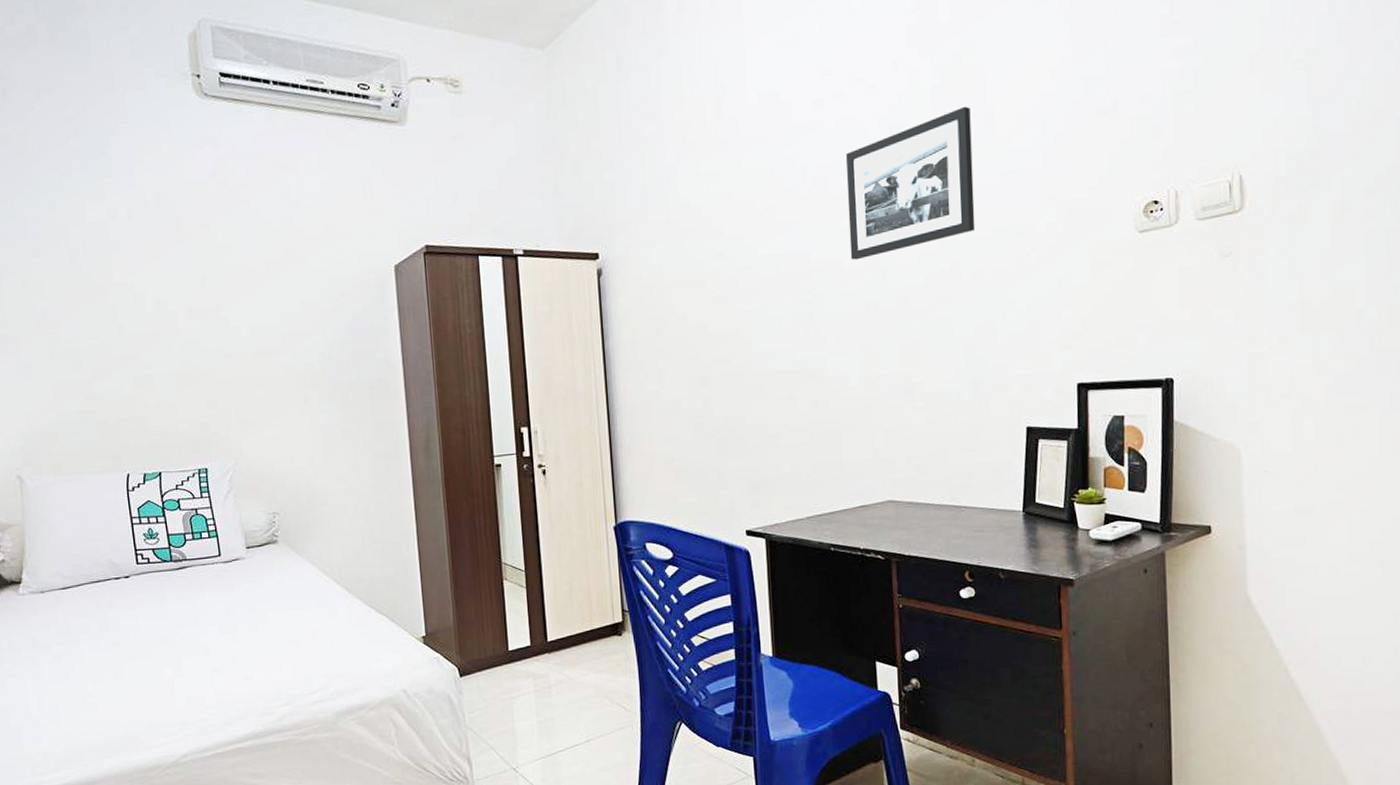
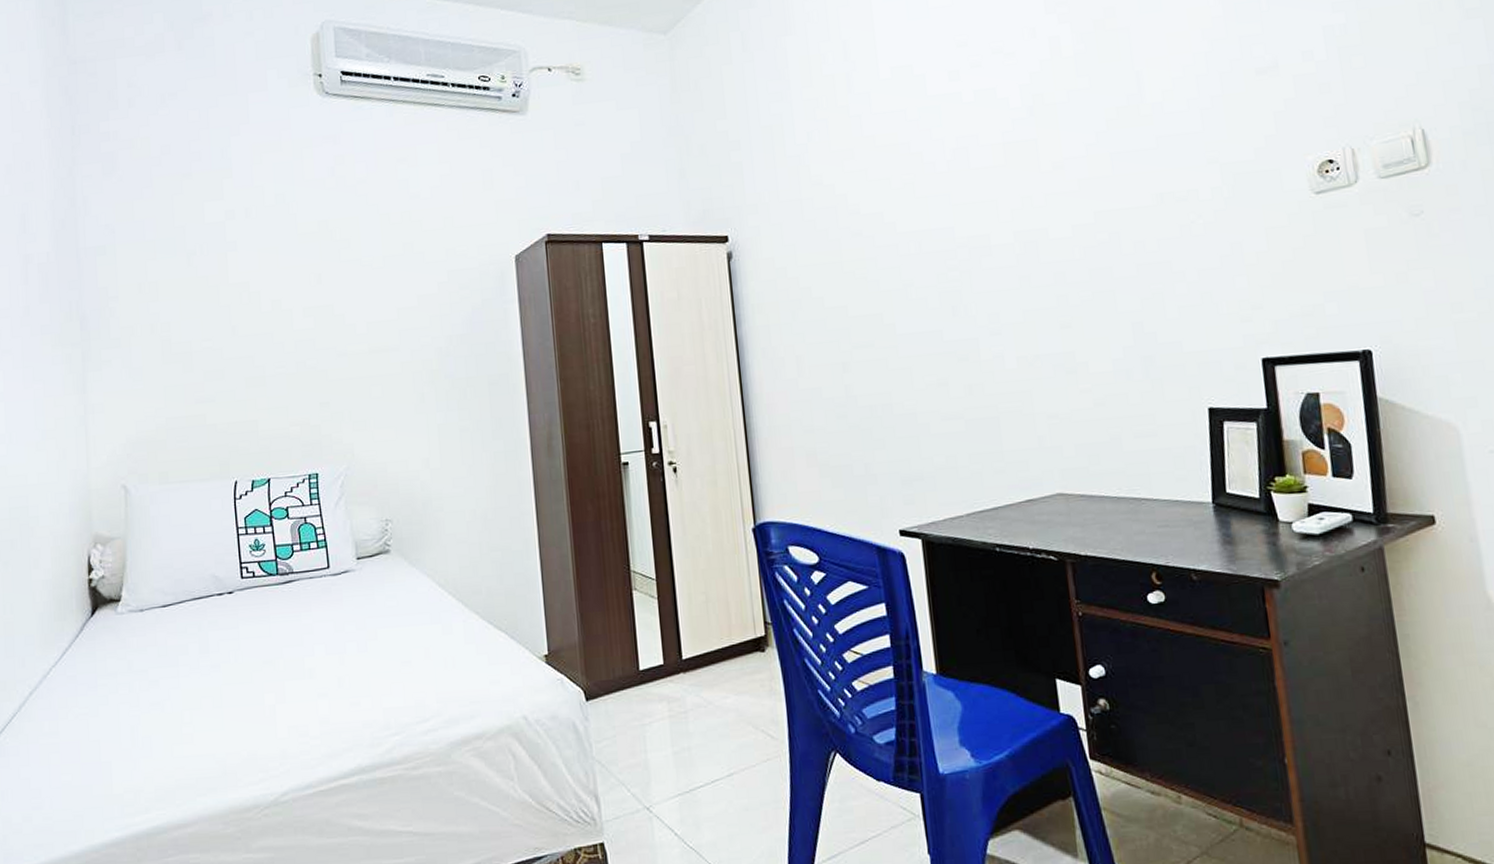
picture frame: present [845,106,976,260] -> none [987,71,1133,234]

